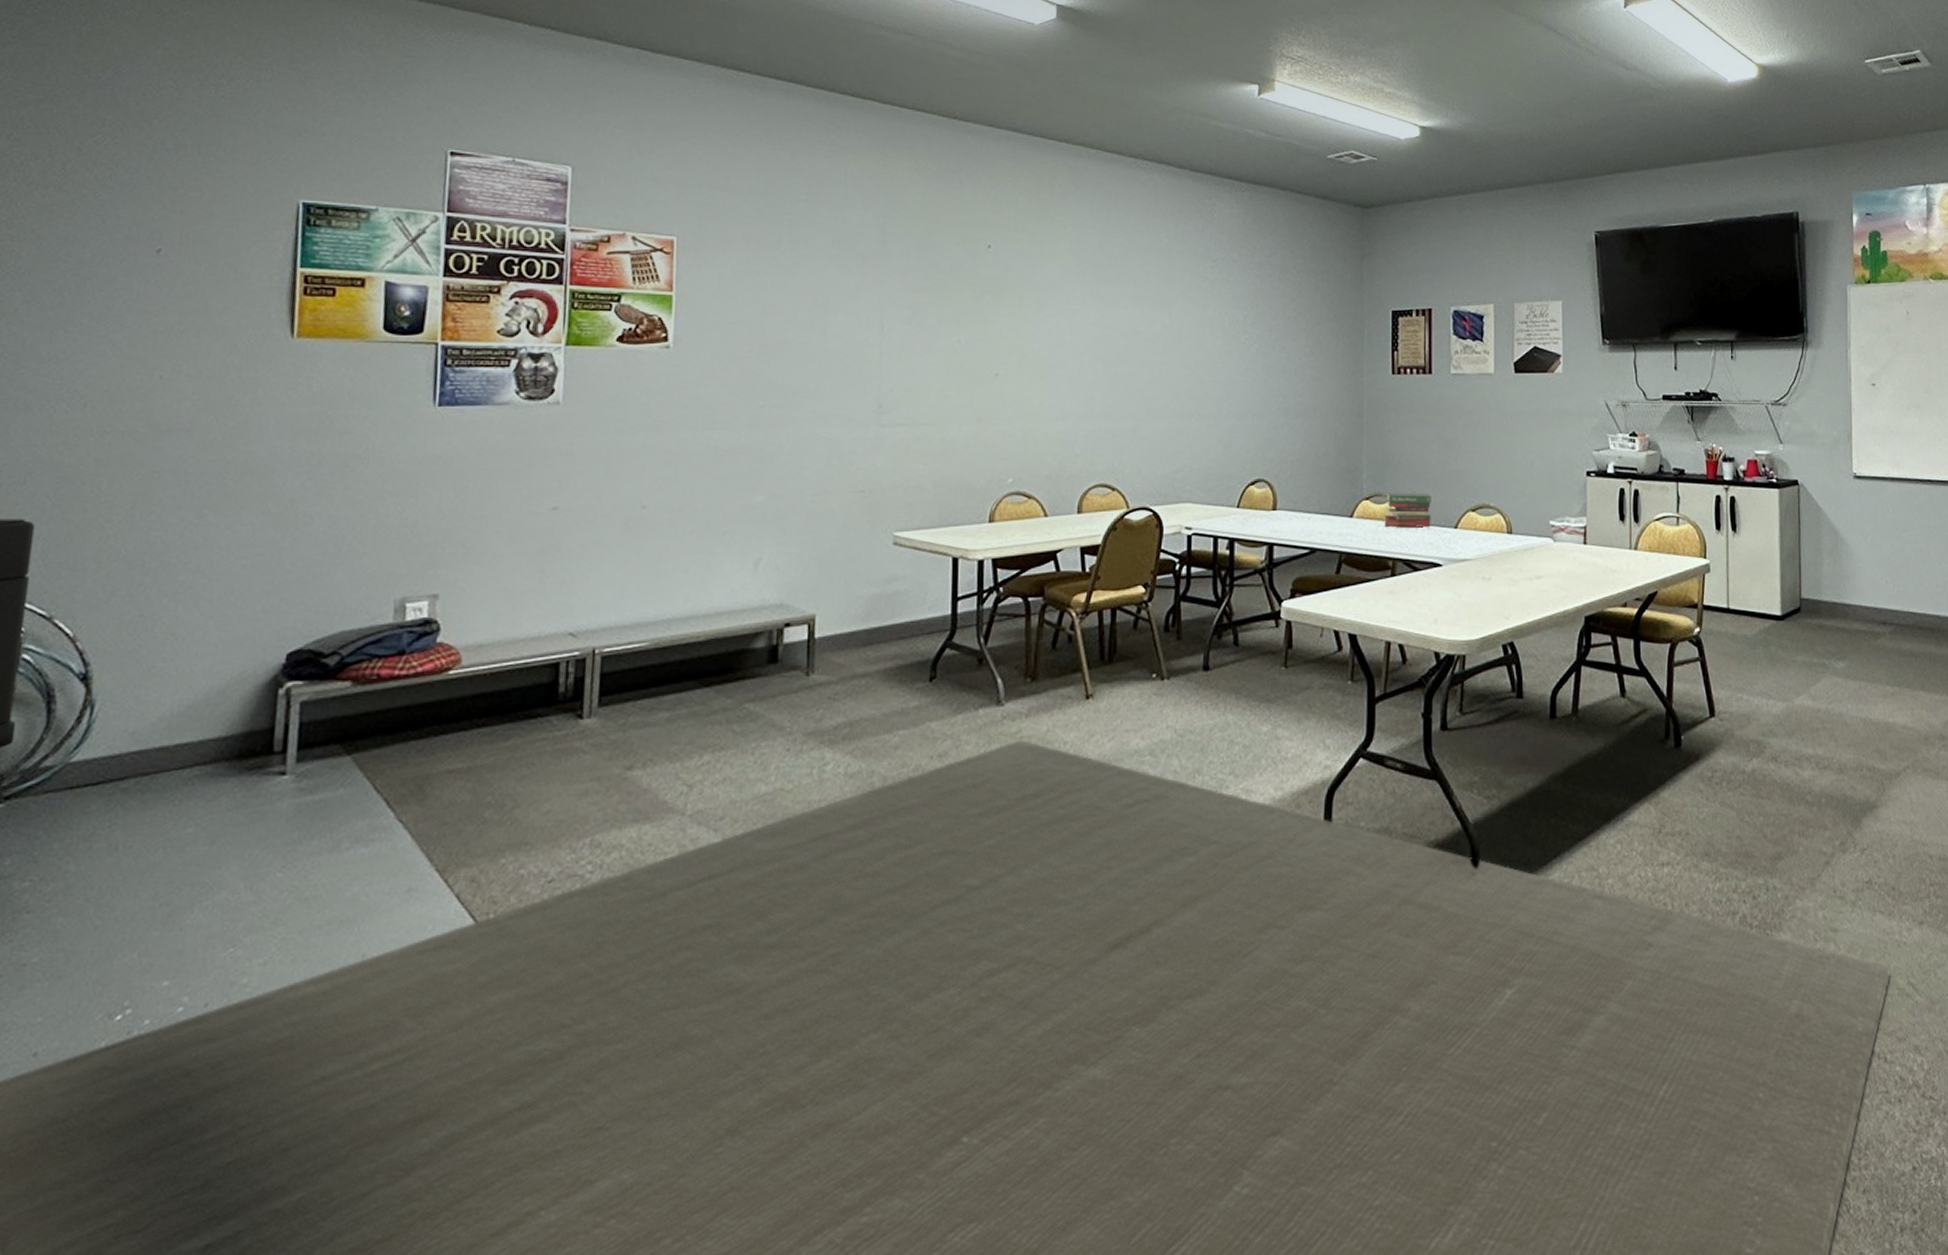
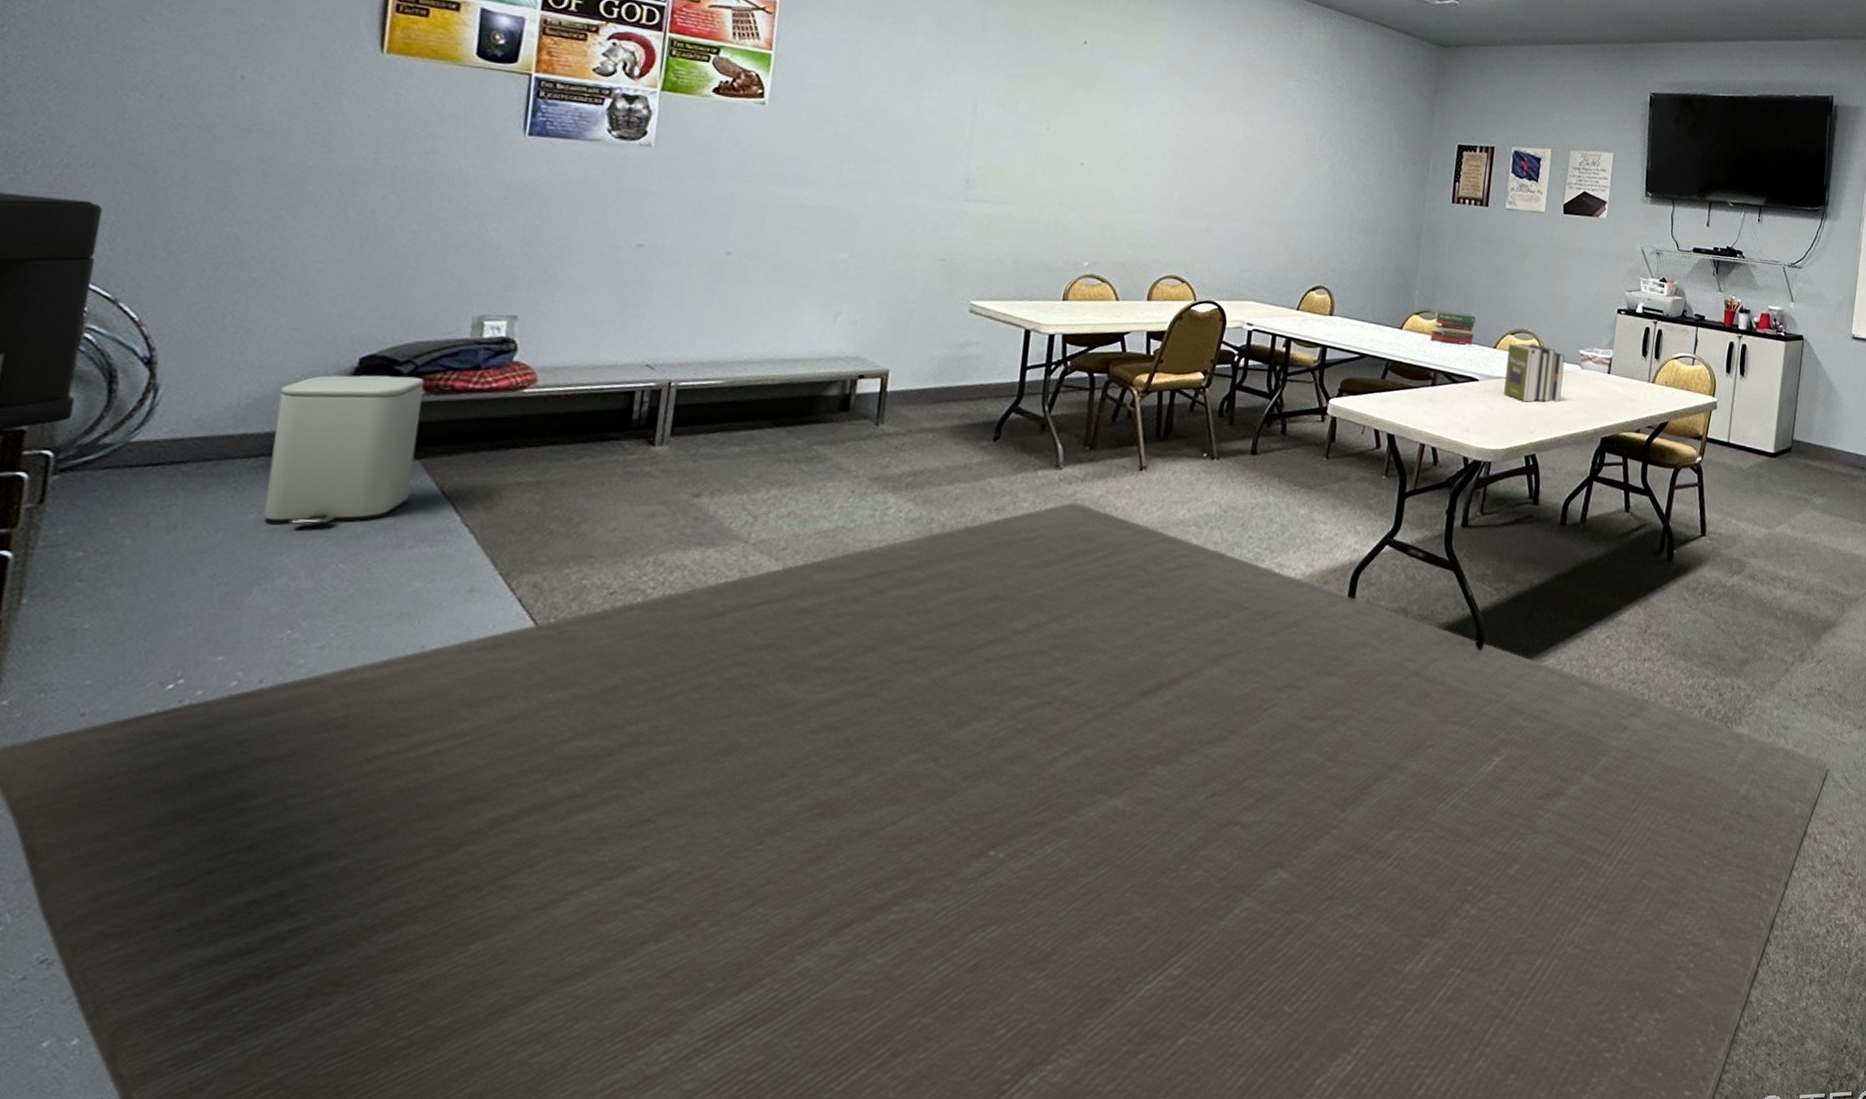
pedal bin: none [201,668,351,837] -> present [263,374,425,525]
books: none [1471,519,1535,585] -> present [1504,343,1565,403]

